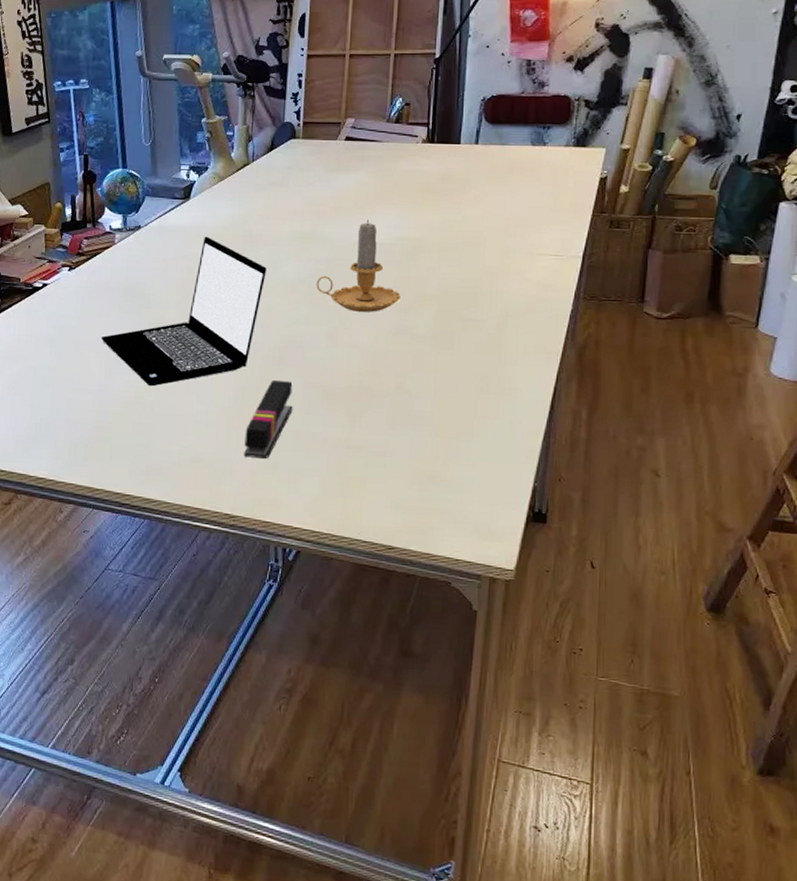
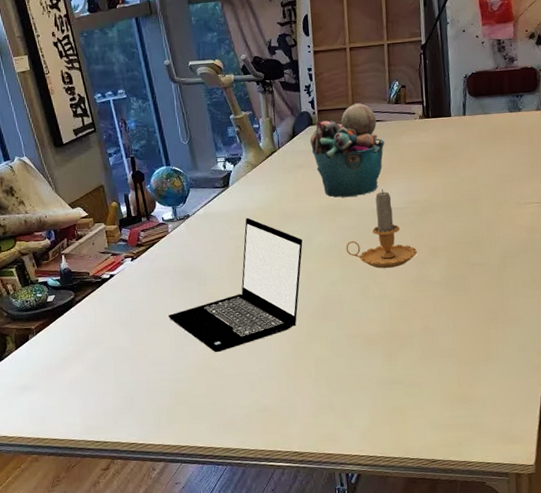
stapler: present [244,380,293,459] -> none [302,334,340,402]
bucket: none [289,119,378,225] -> present [309,103,385,197]

